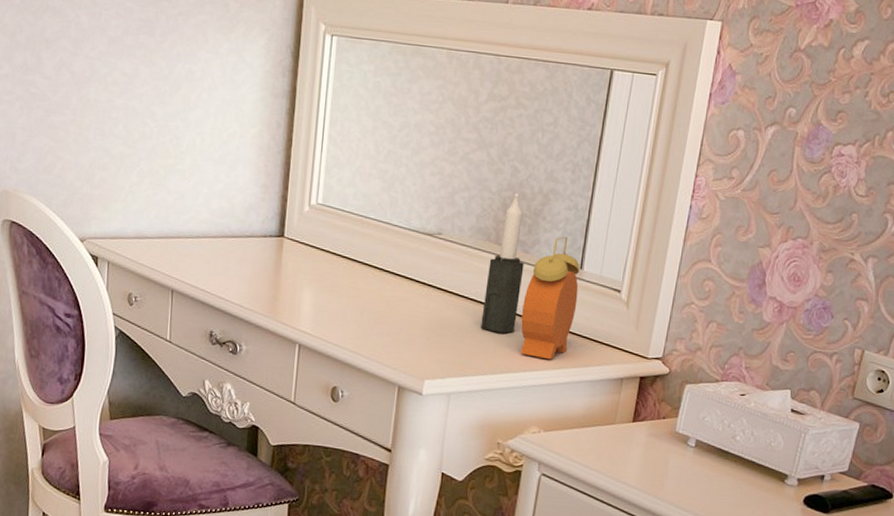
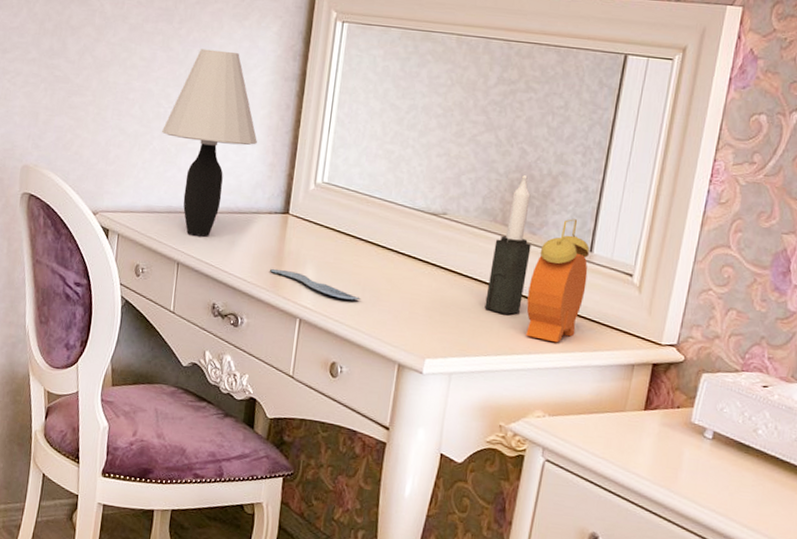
table lamp: none [149,63,249,263] -> present [162,49,257,237]
hairbrush: none [267,293,360,324] -> present [270,268,362,300]

